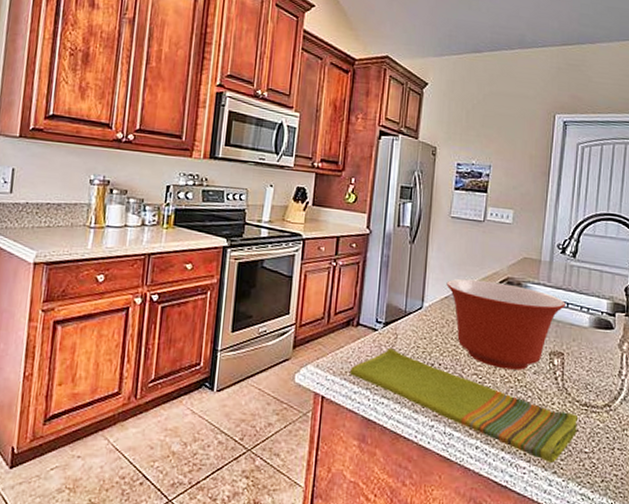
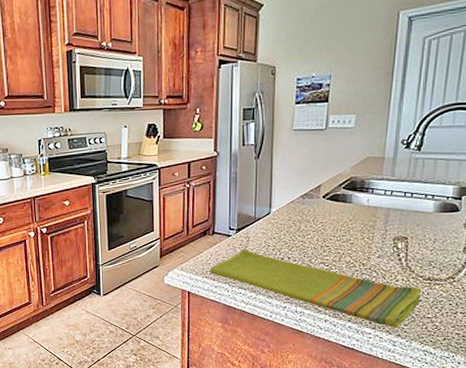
mixing bowl: present [446,279,566,370] -> none [292,182,410,256]

